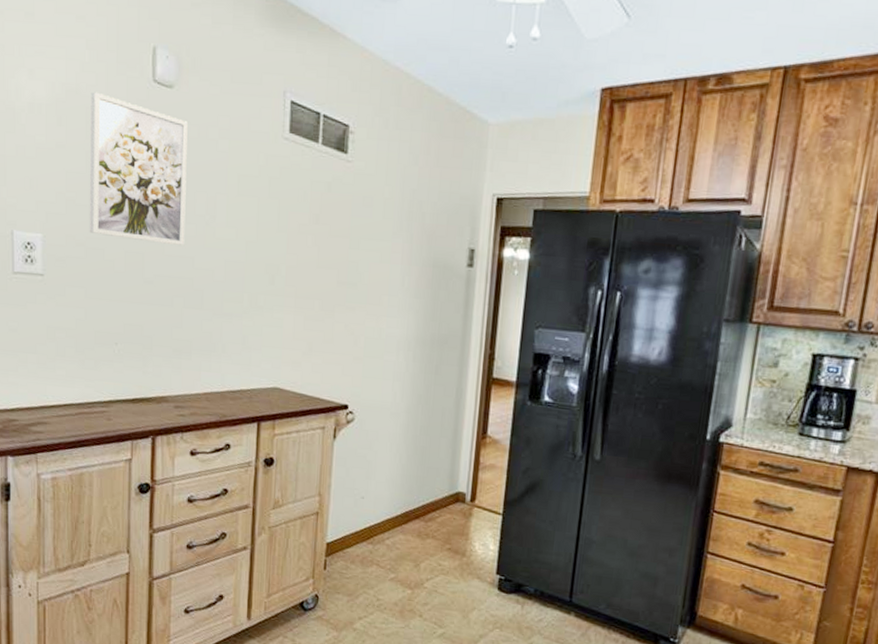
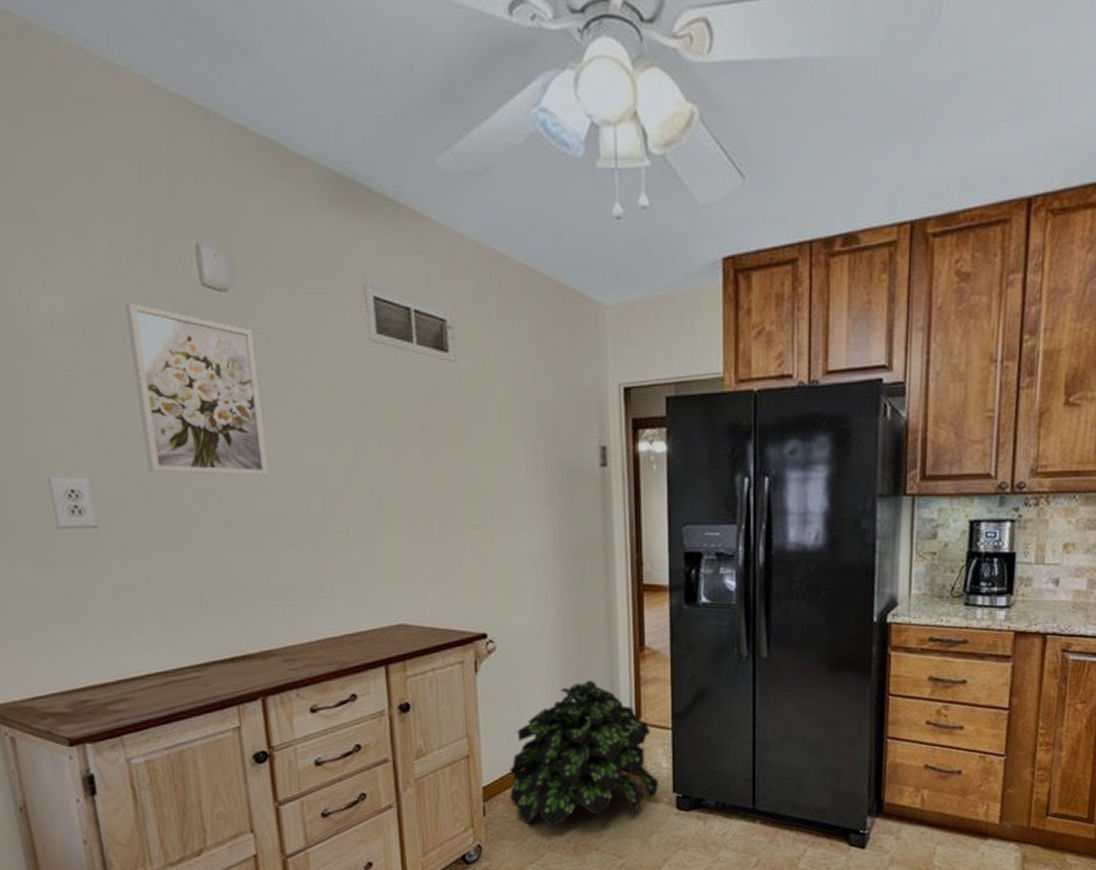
potted plant: none [349,459,485,590] -> present [509,681,659,828]

